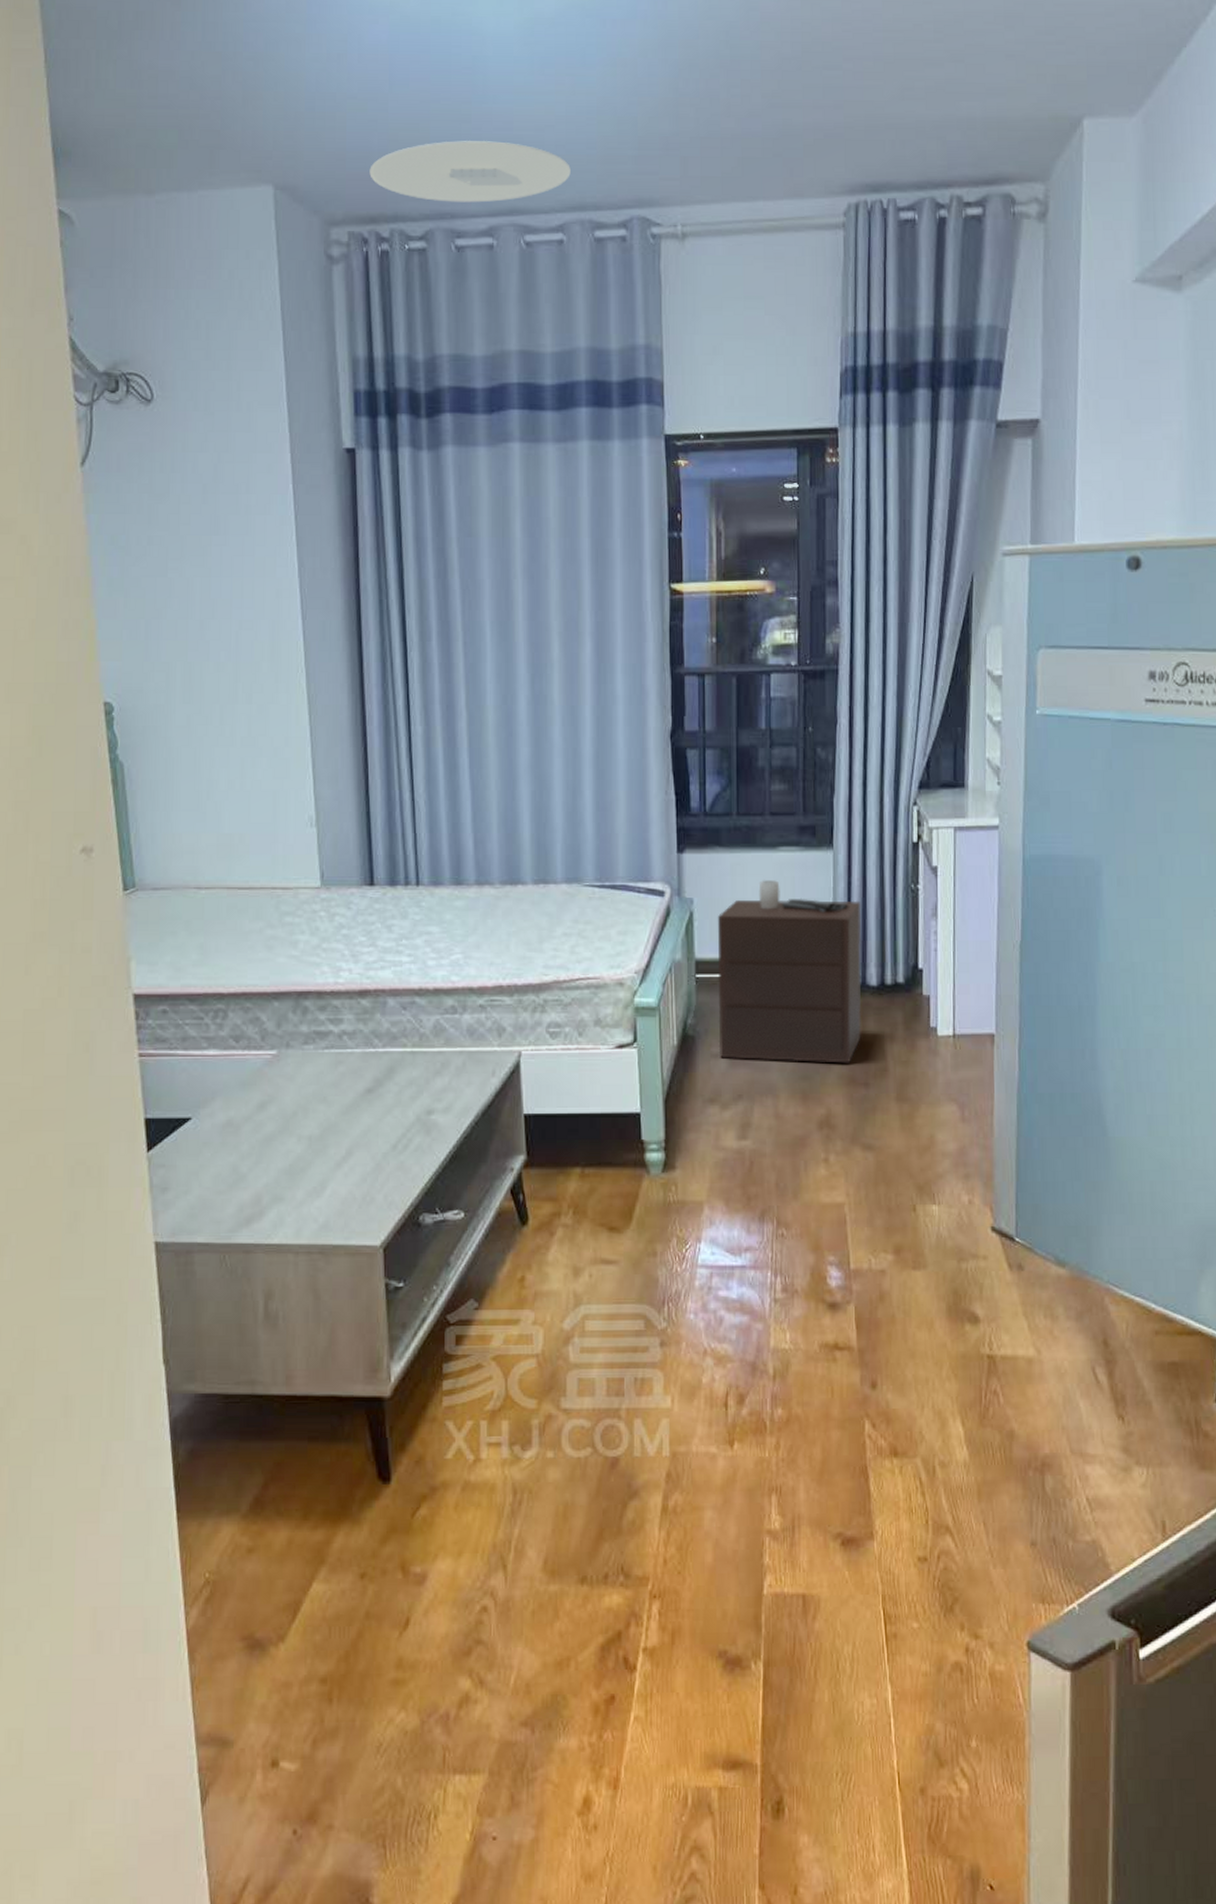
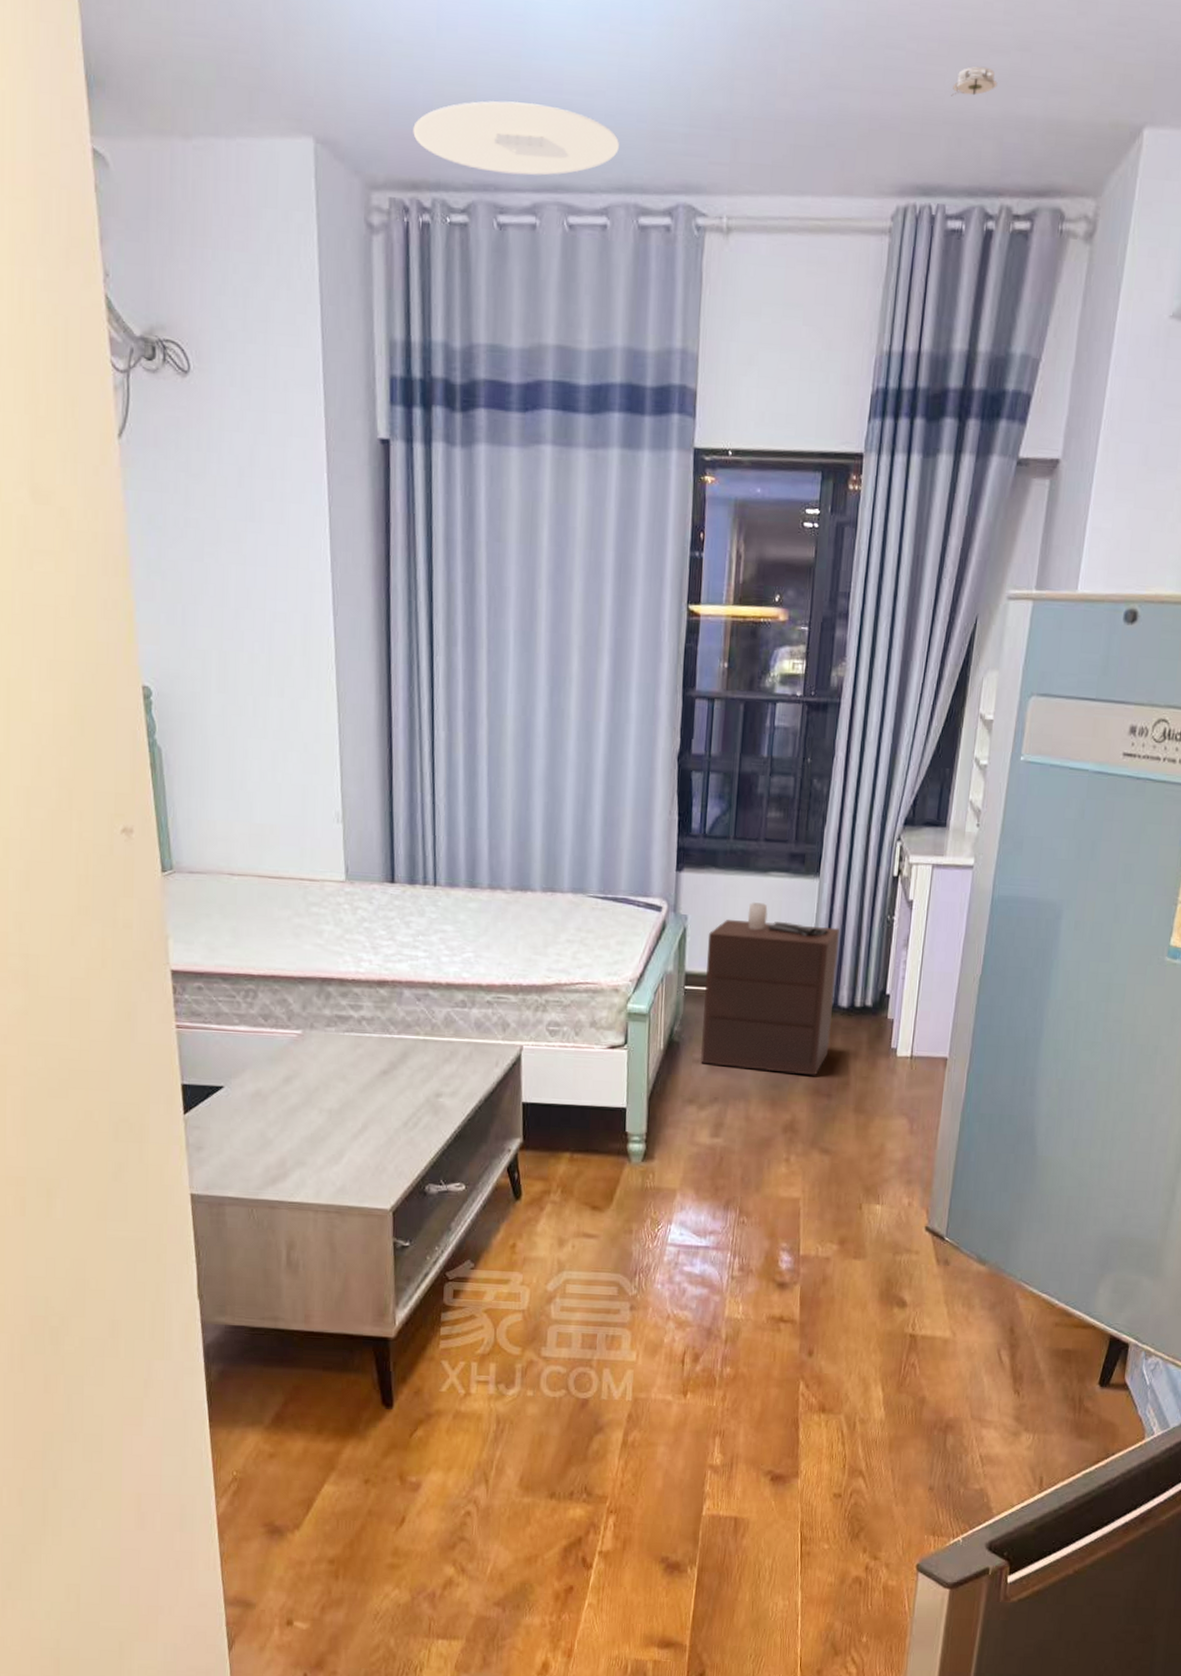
smoke detector: none [891,78,935,105] -> present [951,66,998,97]

